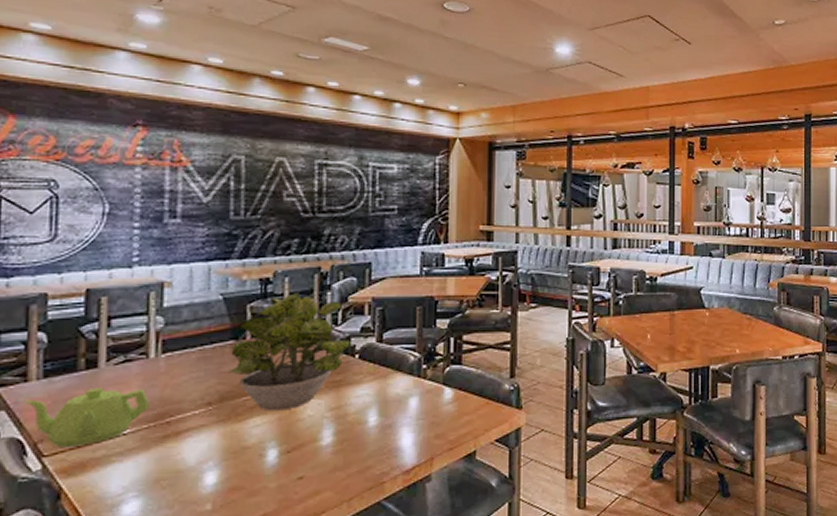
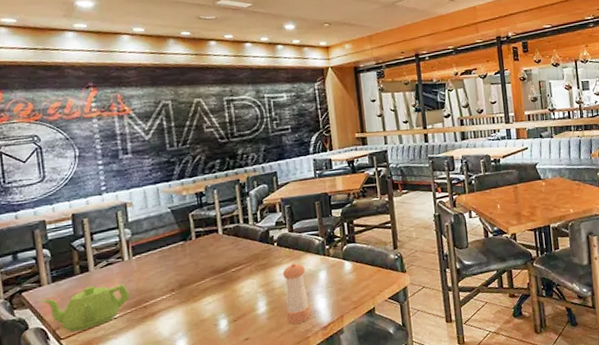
potted plant: present [228,291,351,411] -> none [182,199,270,292]
pepper shaker: none [358,382,391,464] -> present [282,262,311,325]

